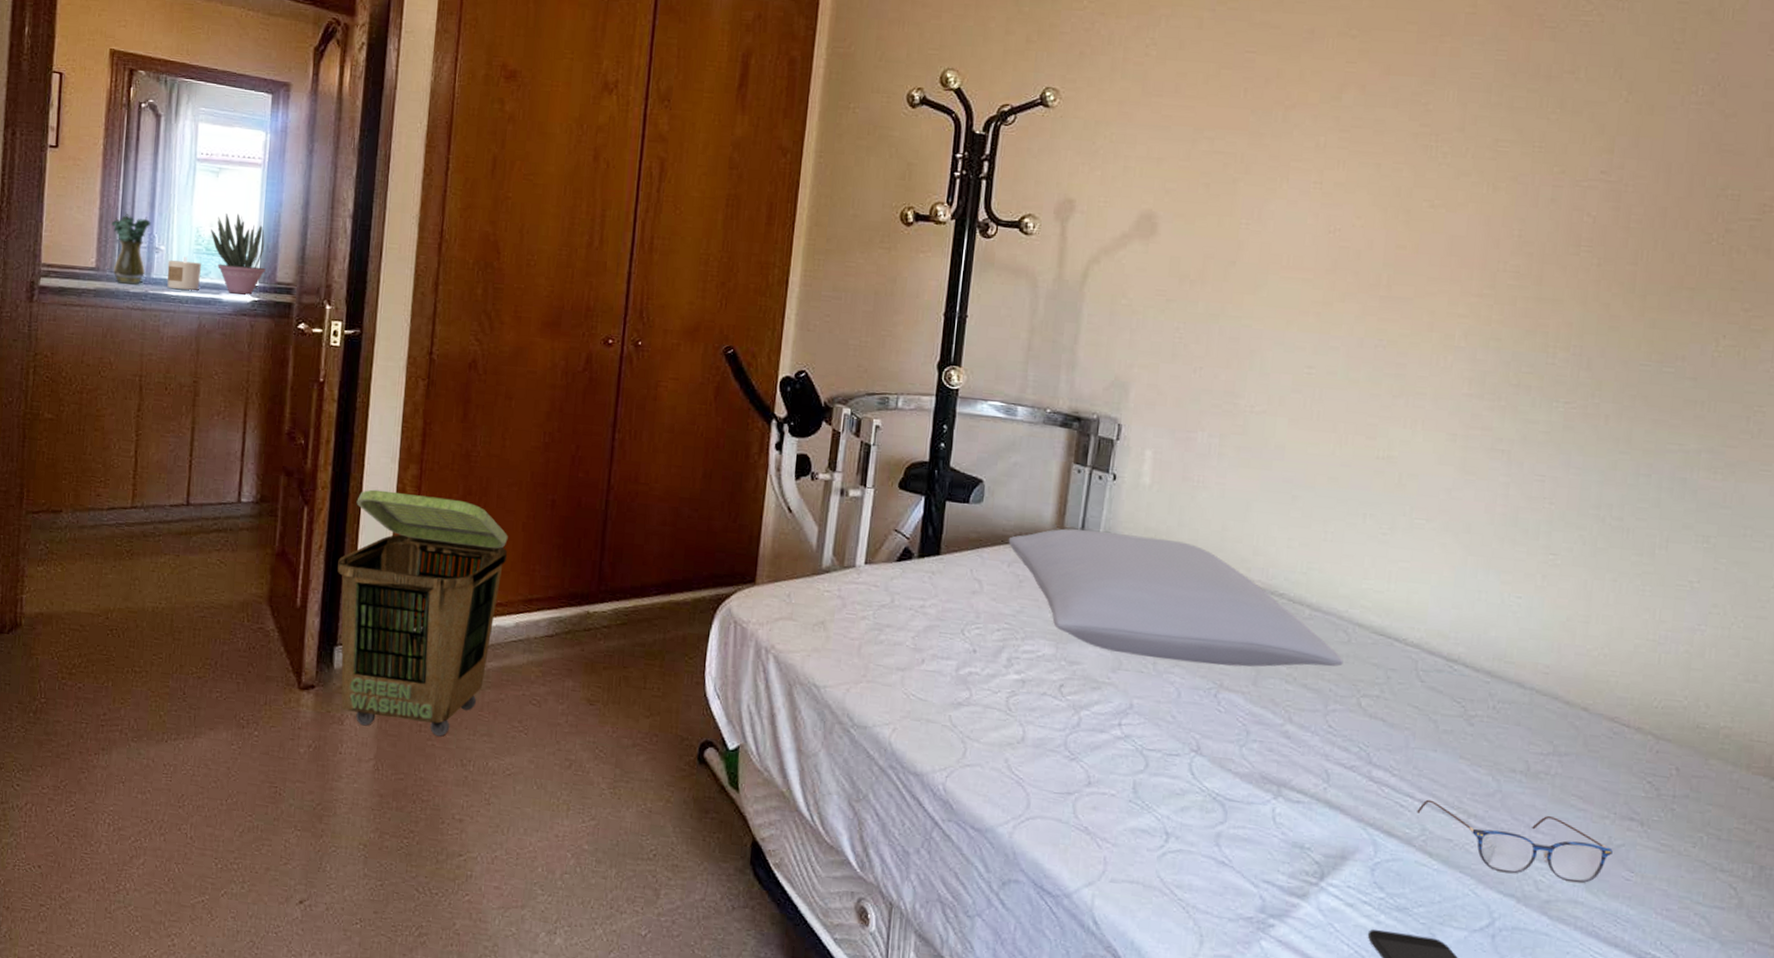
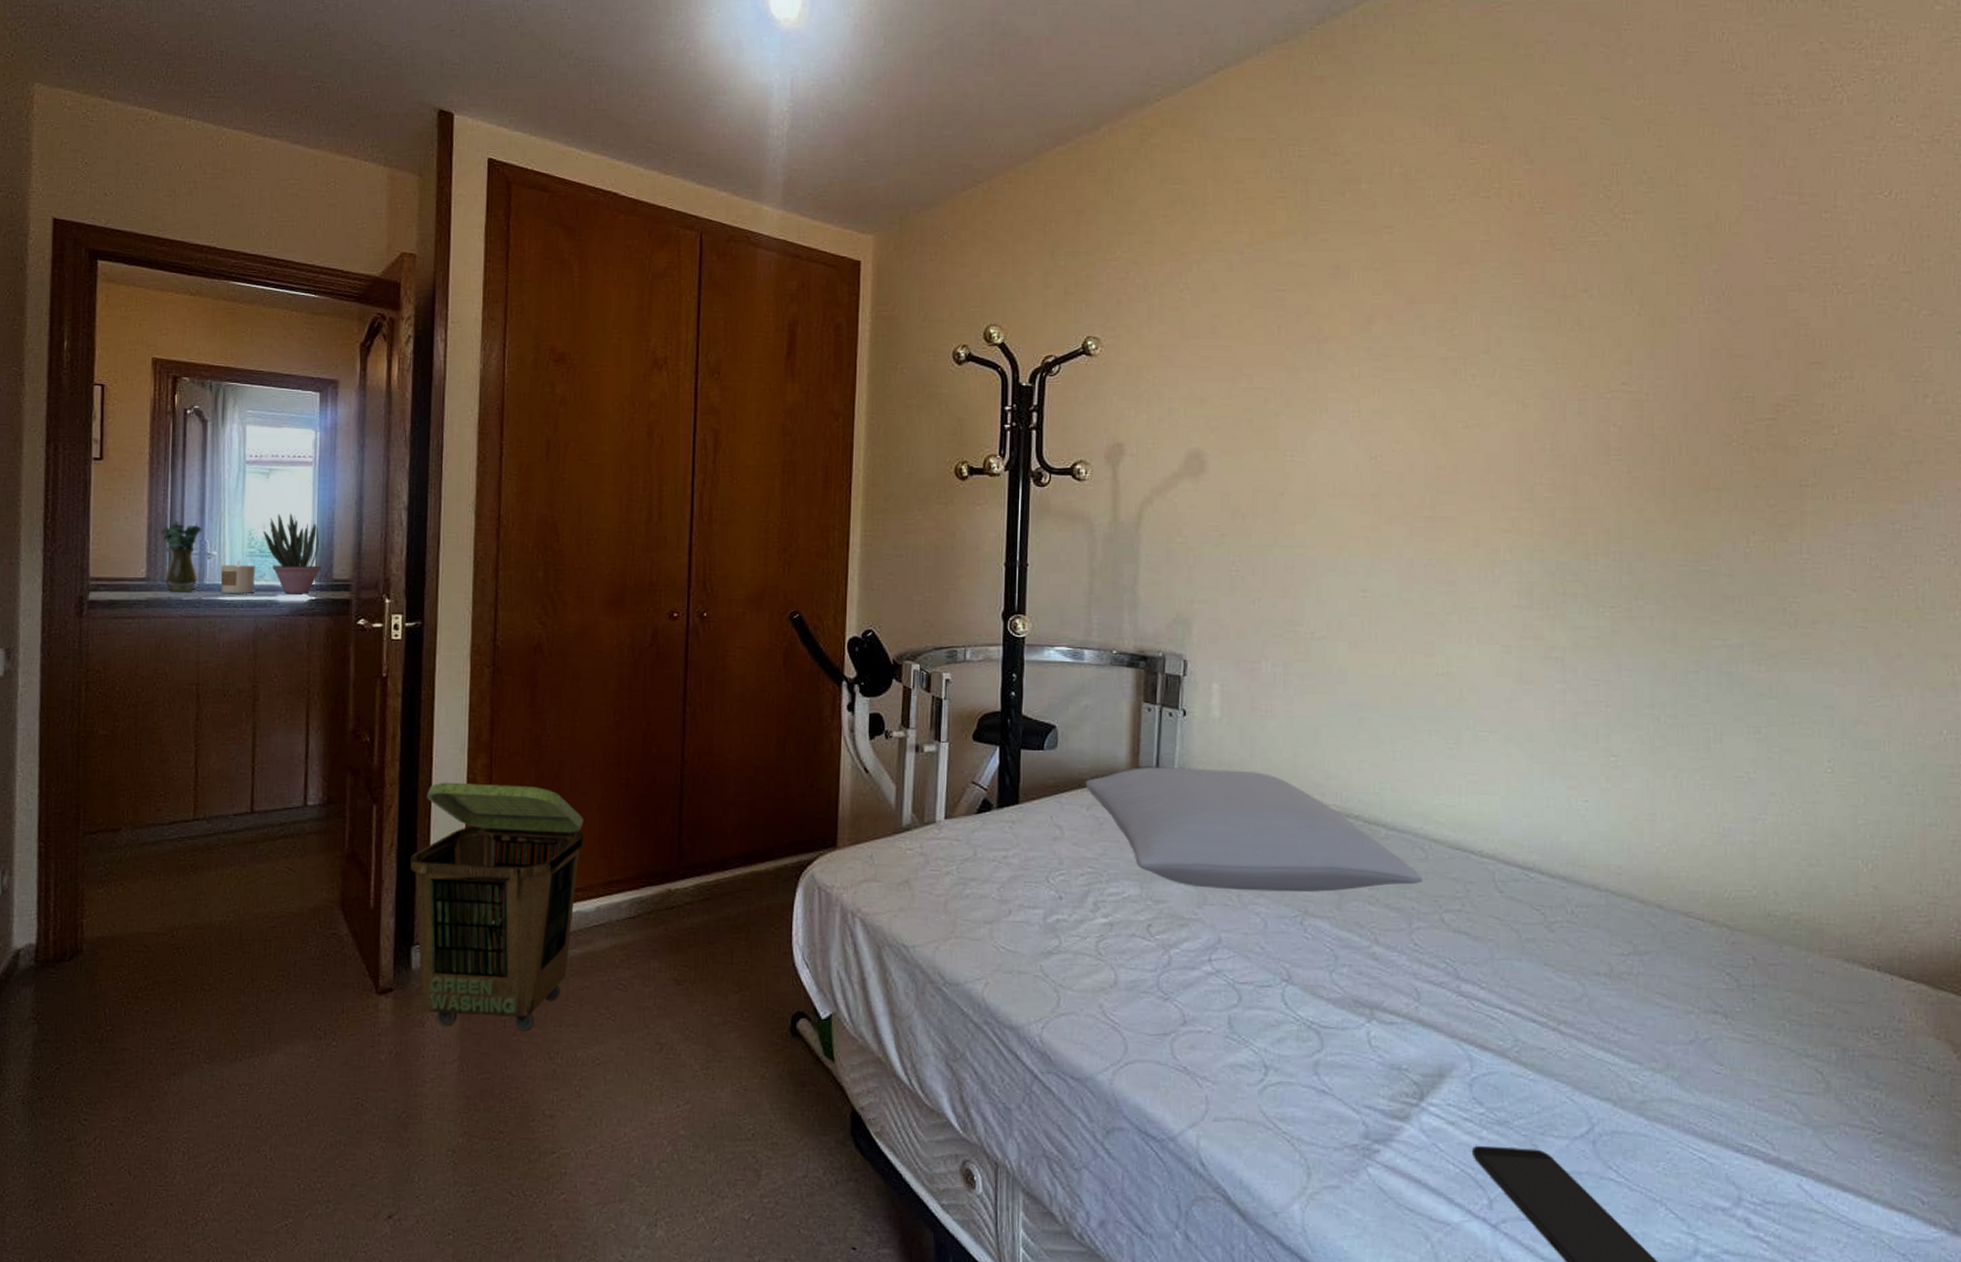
glasses: present [1416,799,1613,883] -> none [1508,1009,1700,1081]

